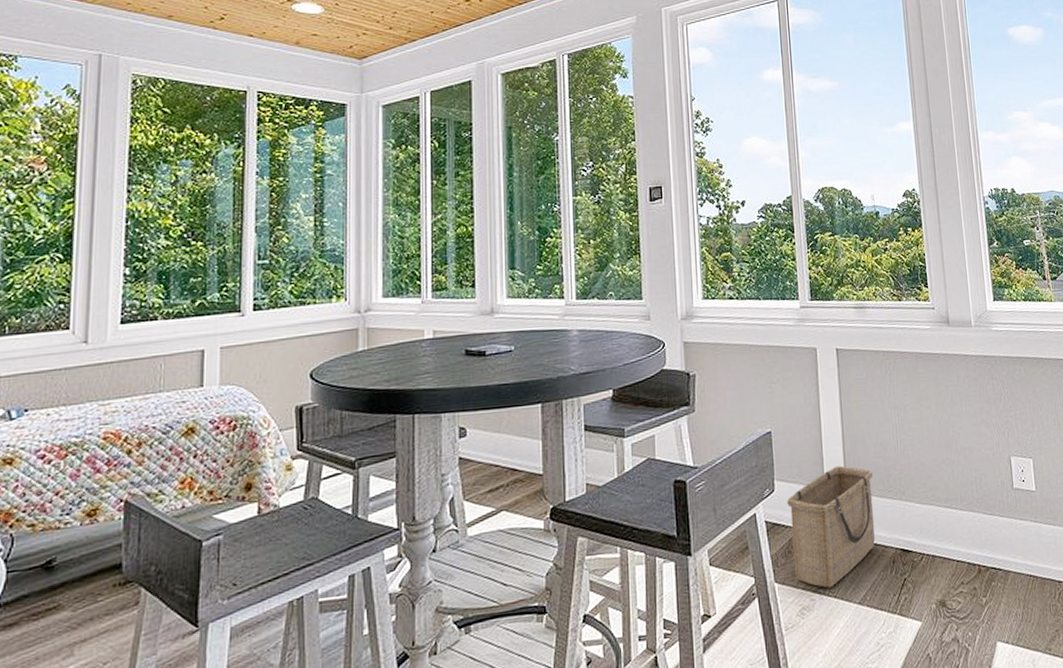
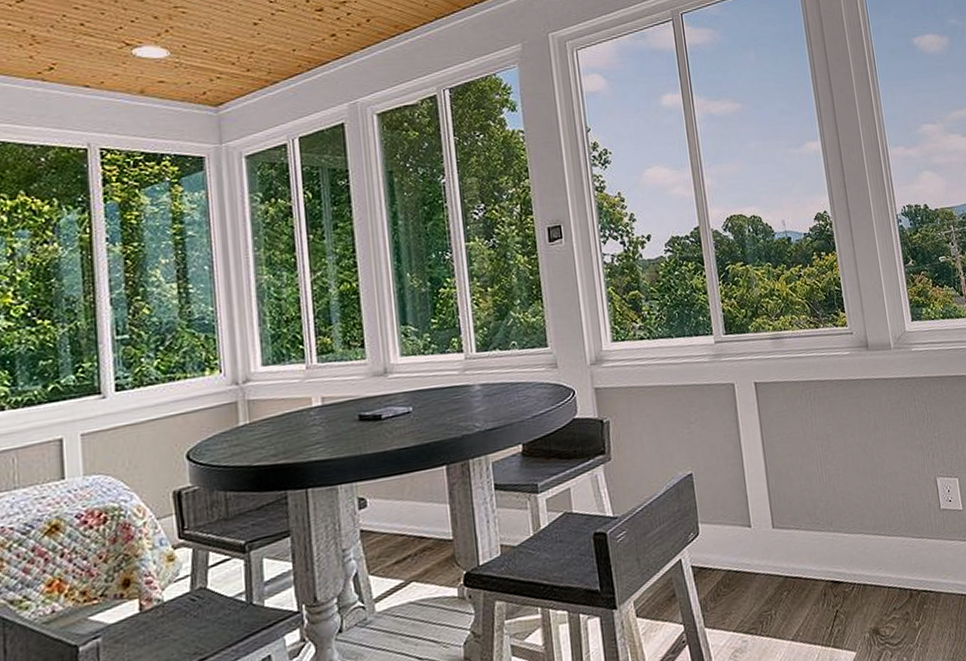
basket: present [787,465,875,588] -> none [712,502,805,628]

